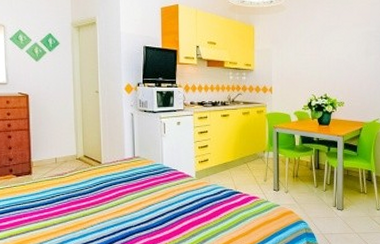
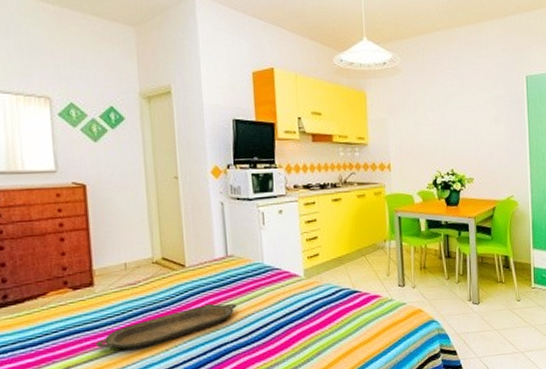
serving tray: none [32,194,140,226] -> present [96,303,237,350]

